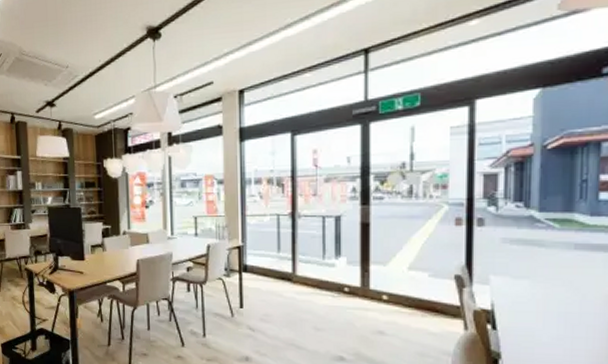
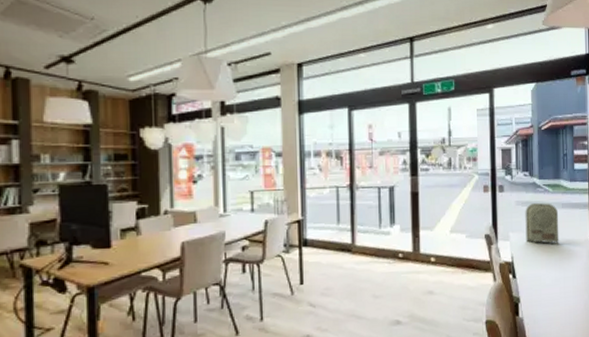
radio receiver: none [514,242,568,293] -> present [525,203,559,243]

